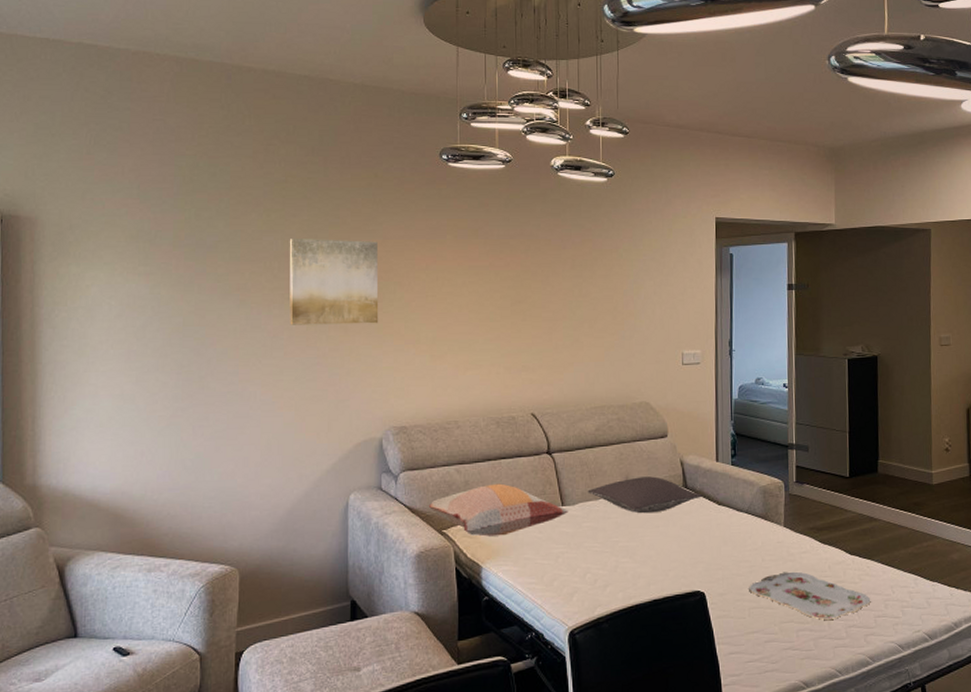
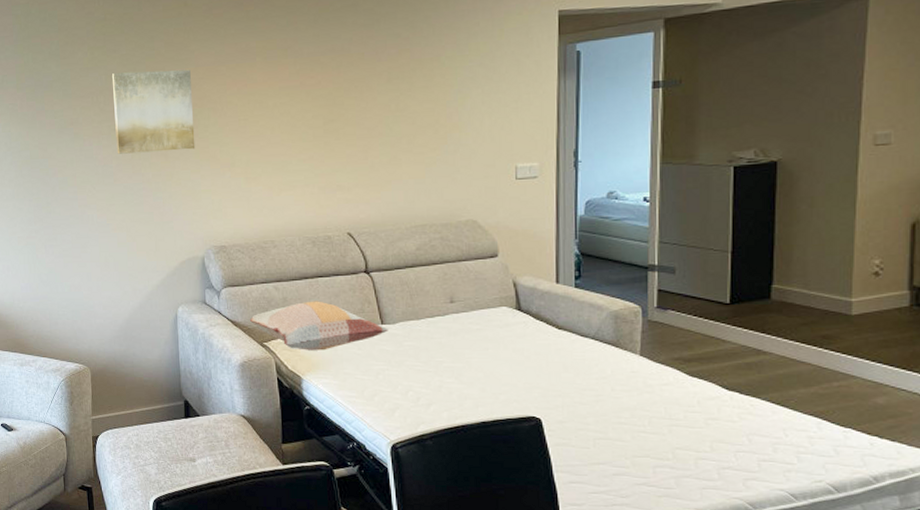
pillow: present [588,476,703,514] -> none [408,297,540,335]
serving tray: present [749,571,871,620] -> none [594,404,754,459]

